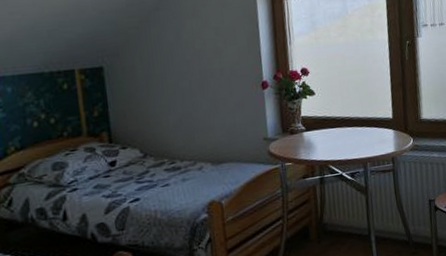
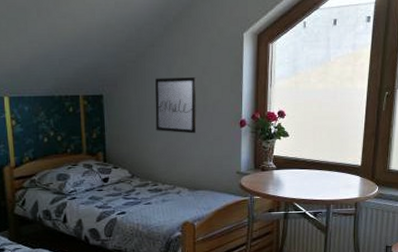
wall art: none [163,40,215,102] -> present [155,77,197,134]

